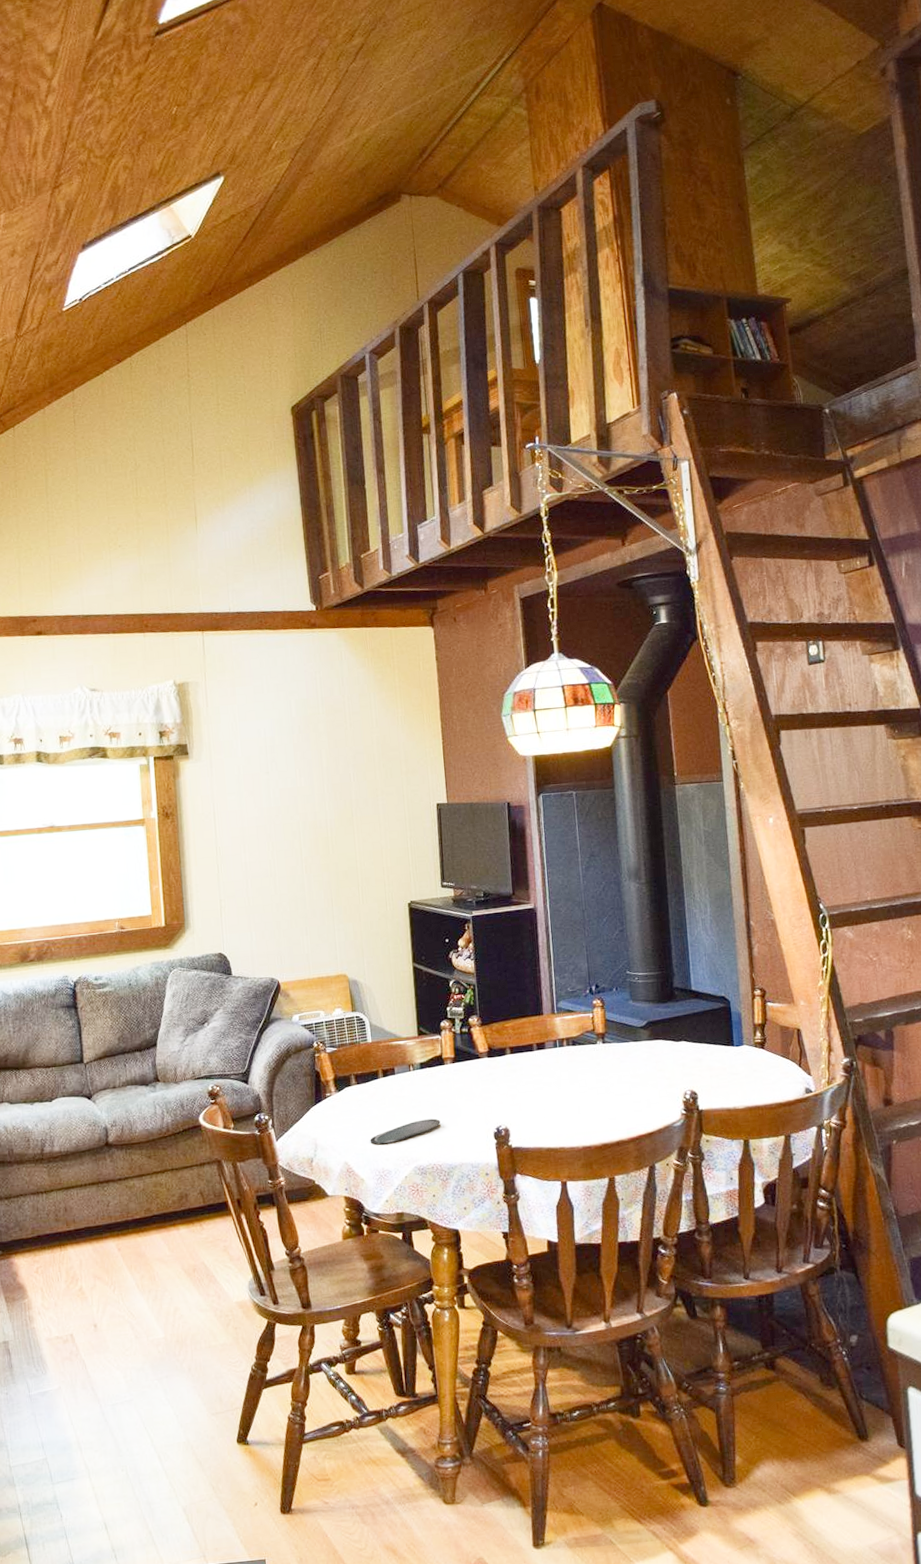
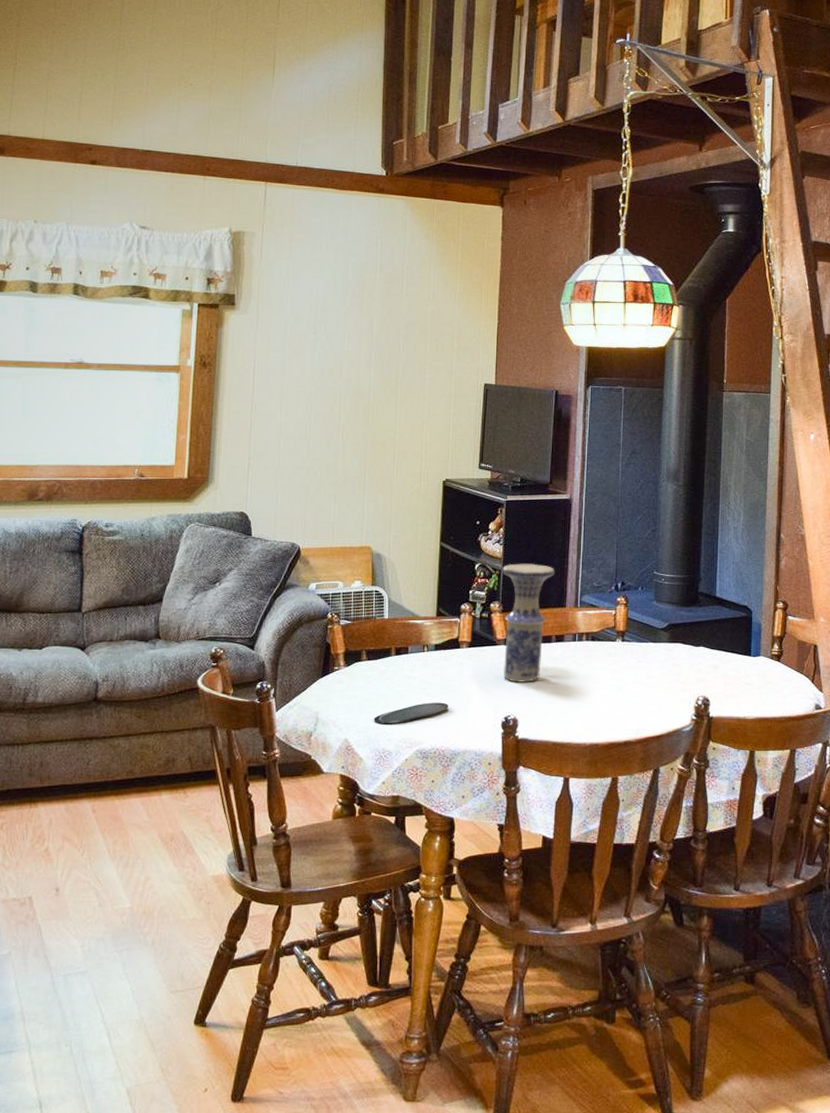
vase: none [476,975,528,1093] -> present [502,563,555,682]

